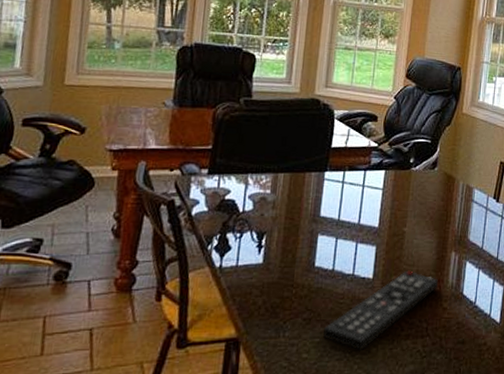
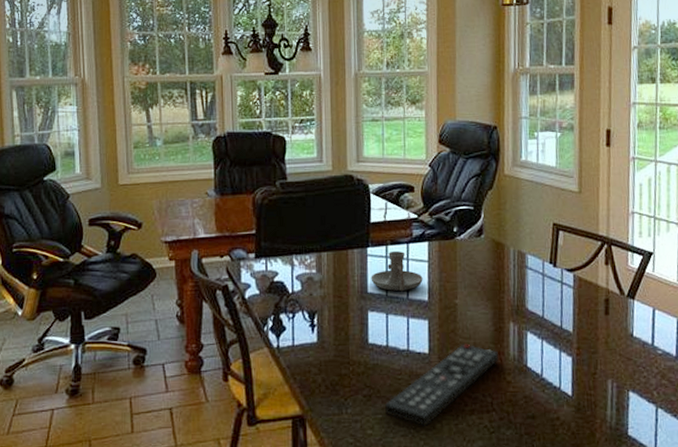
candle holder: none [325,176,376,217] -> present [371,250,423,292]

